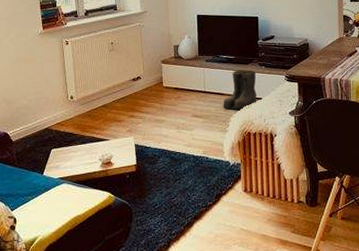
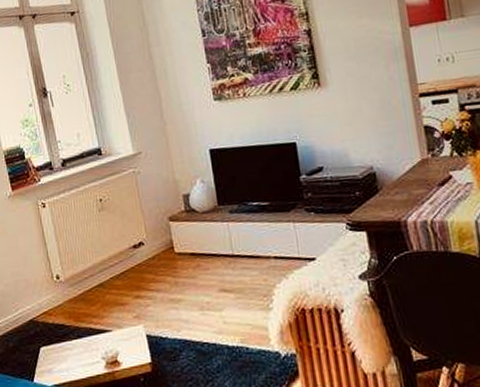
boots: present [222,70,258,110] -> none [260,218,310,278]

